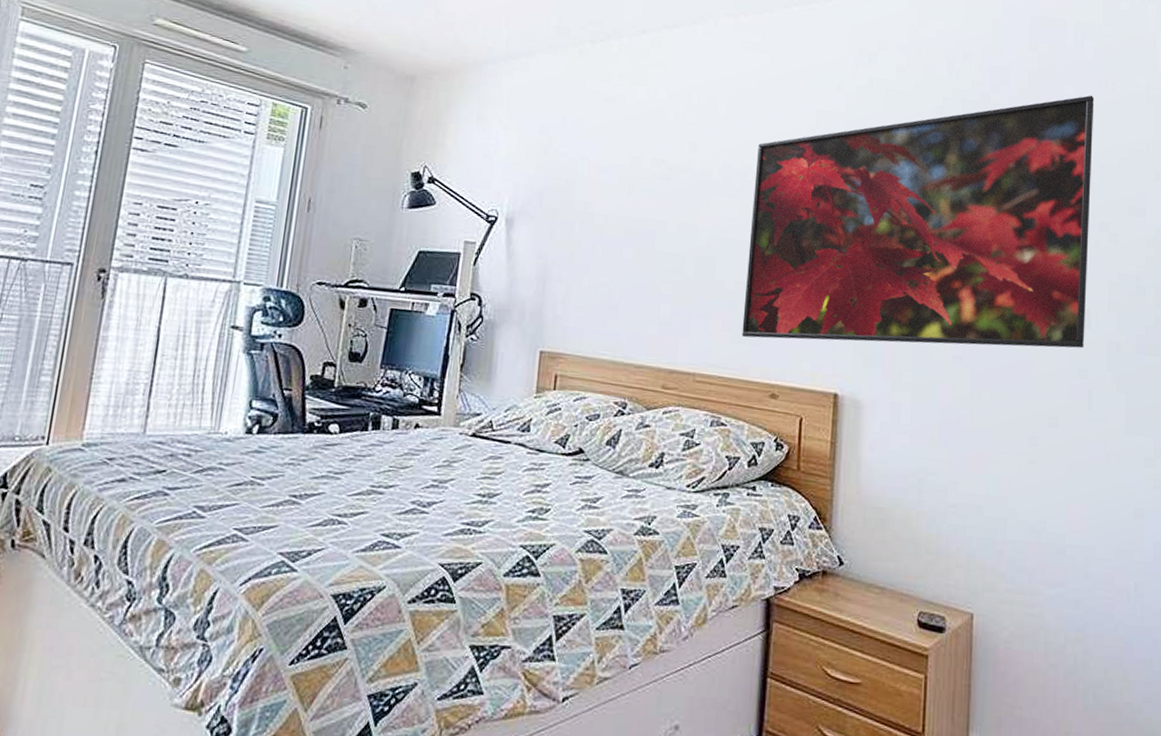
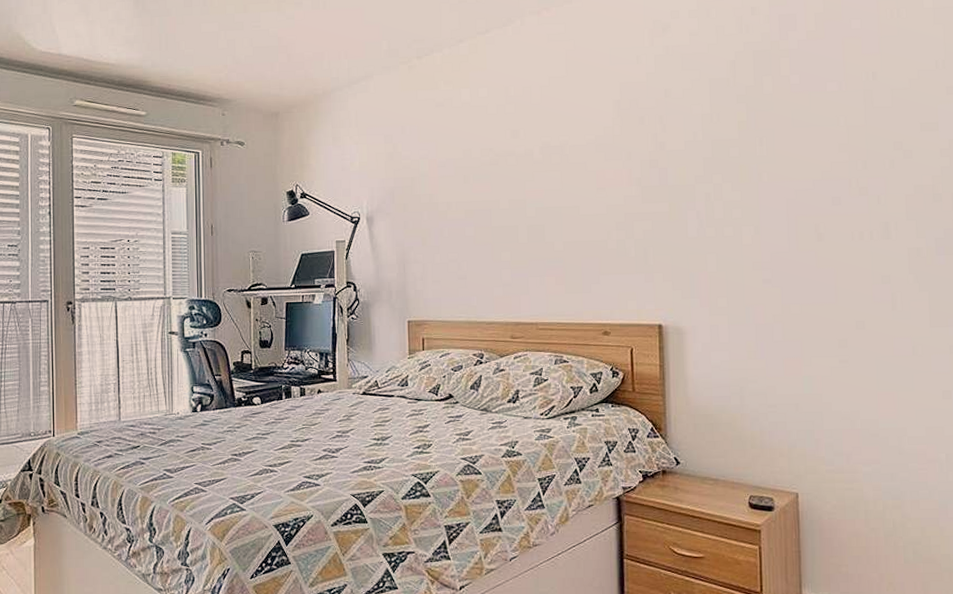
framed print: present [742,95,1095,349] -> none [571,25,886,287]

